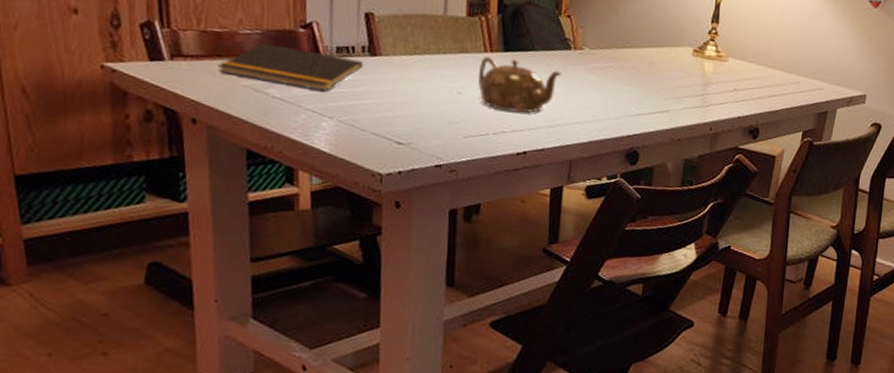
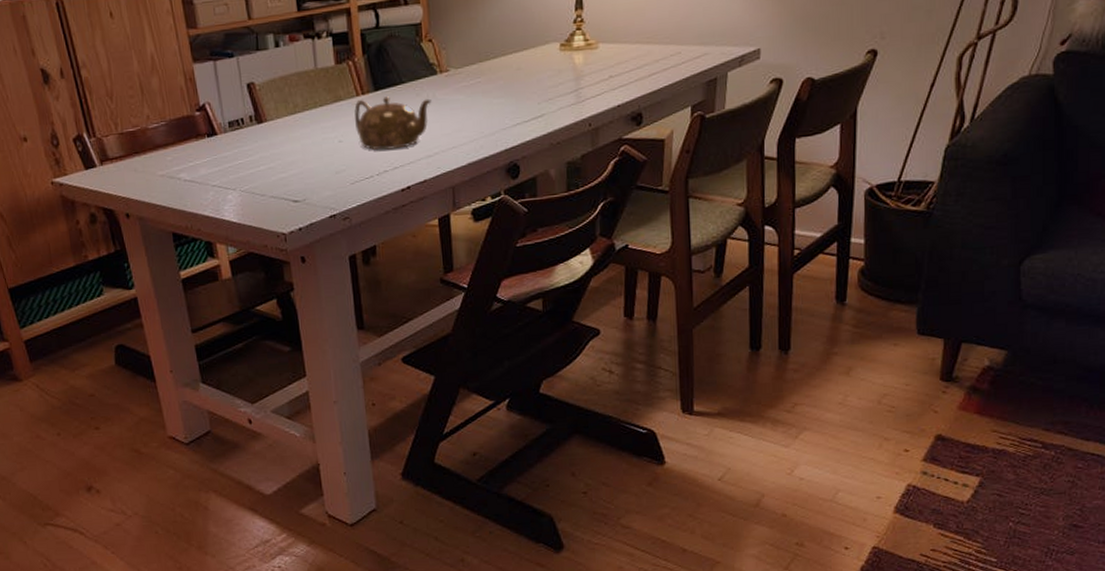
notepad: present [218,43,363,92] -> none [137,129,254,168]

